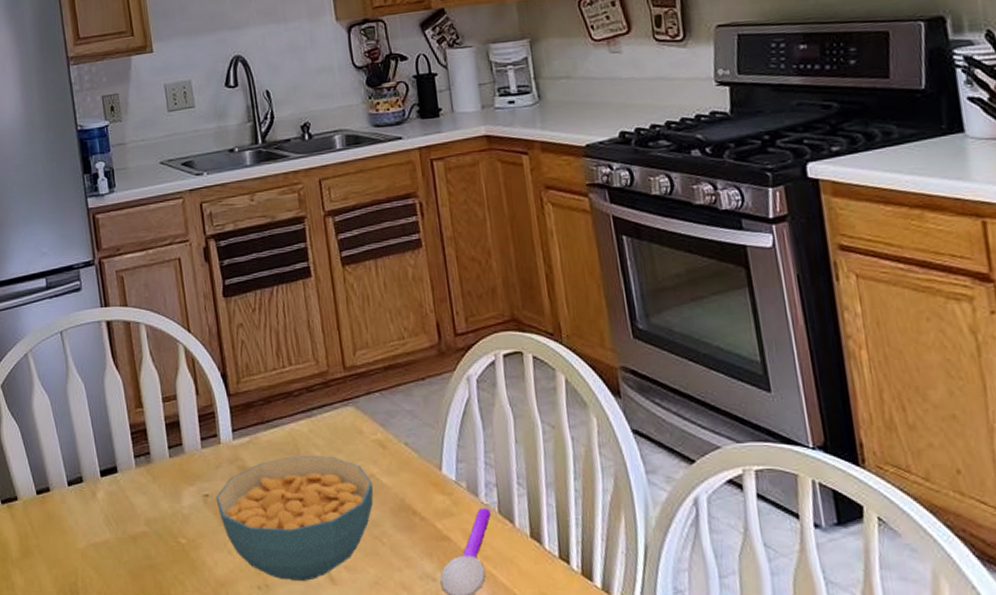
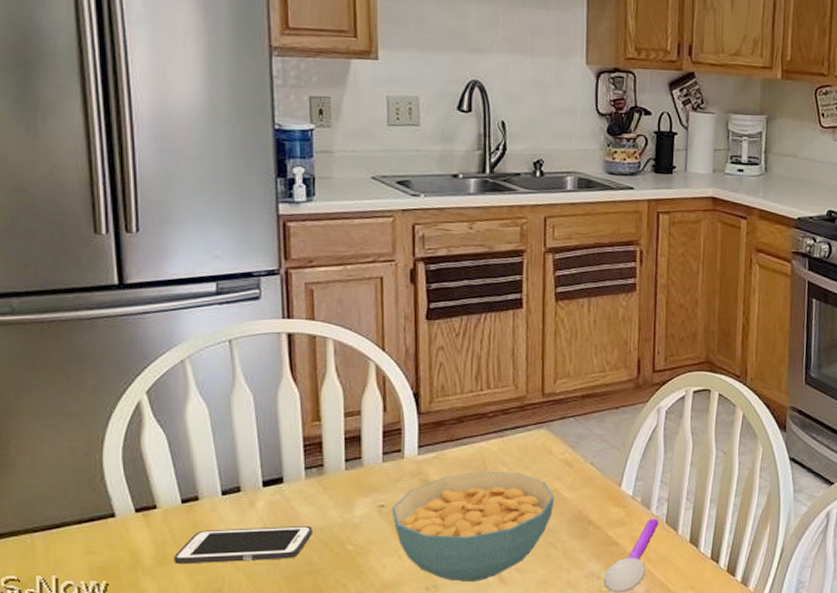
cell phone: none [35,518,148,557] -> present [174,526,312,565]

